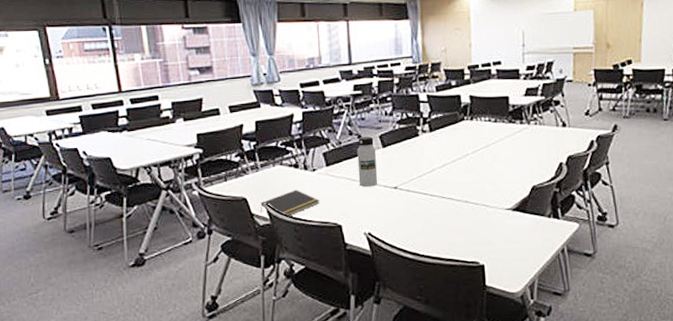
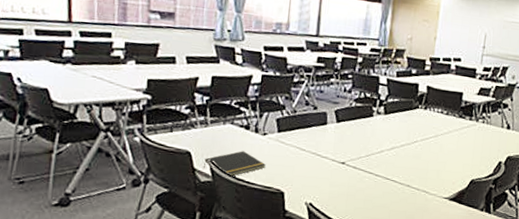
water bottle: present [357,136,378,187] -> none [307,109,329,159]

